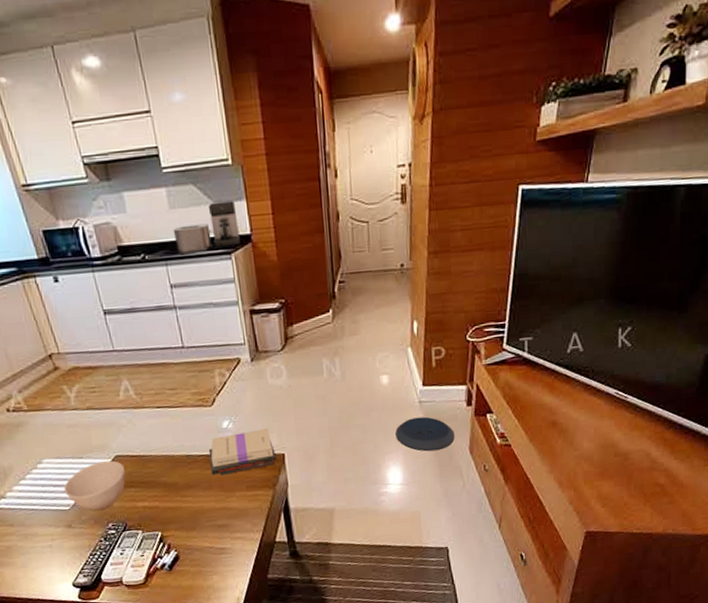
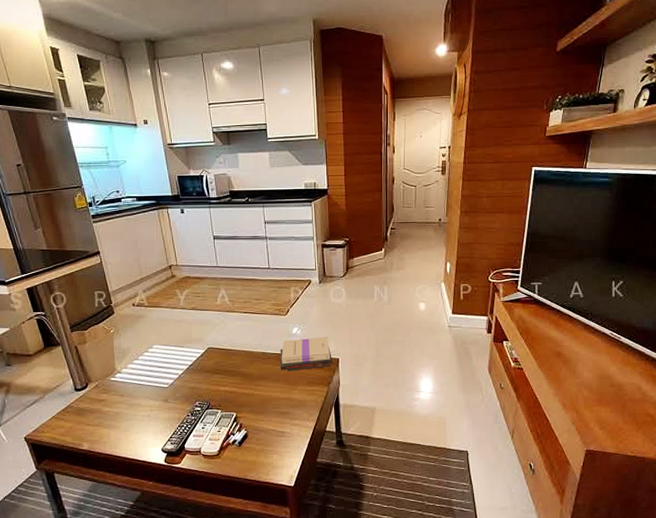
bowl: present [63,460,126,511] -> none [166,351,215,391]
toaster: present [173,223,214,255] -> none [271,179,299,200]
coffee maker: present [208,201,241,247] -> none [298,164,320,197]
robot vacuum: present [395,416,455,452] -> none [429,339,477,368]

